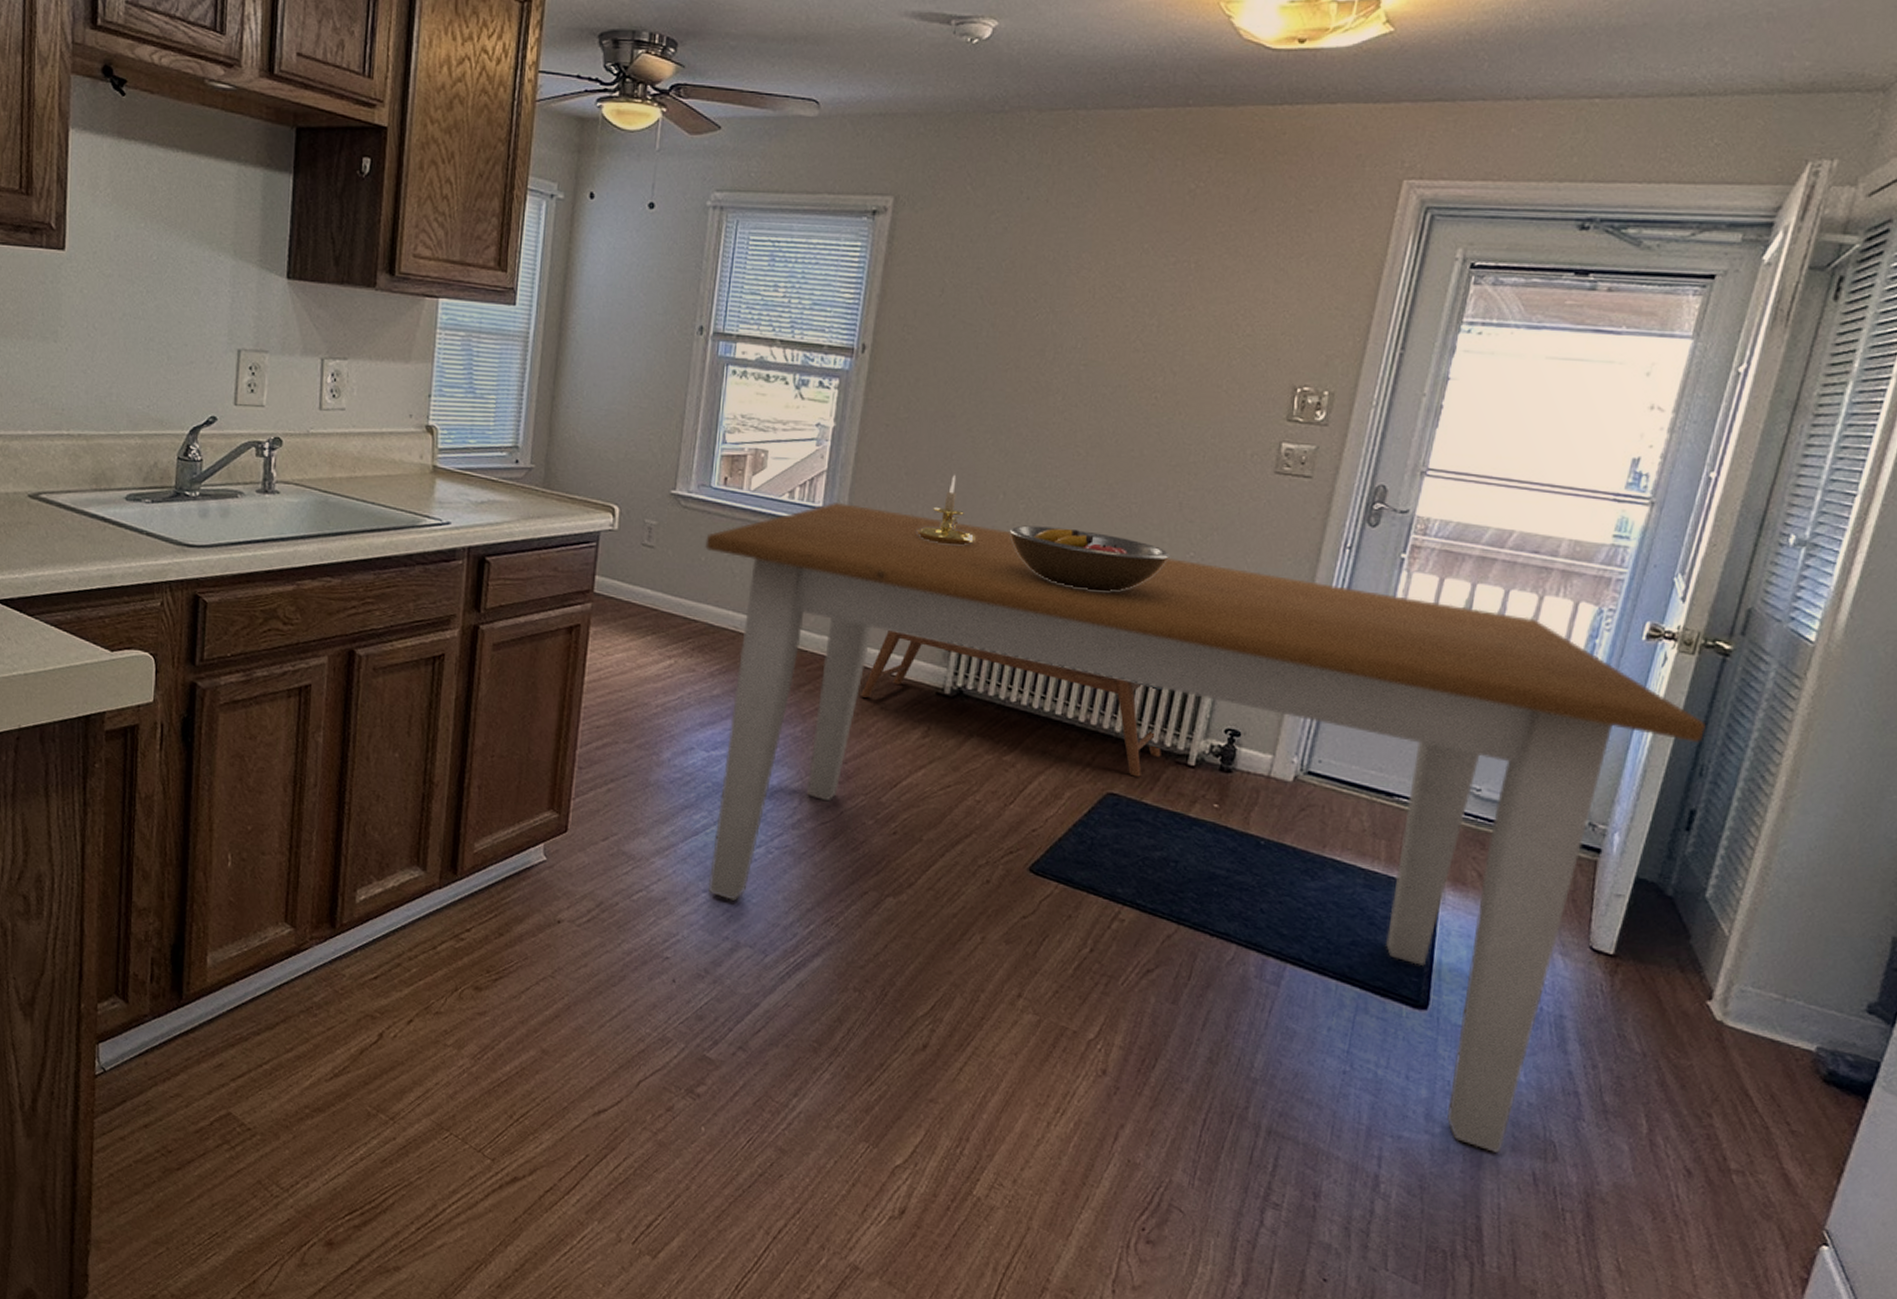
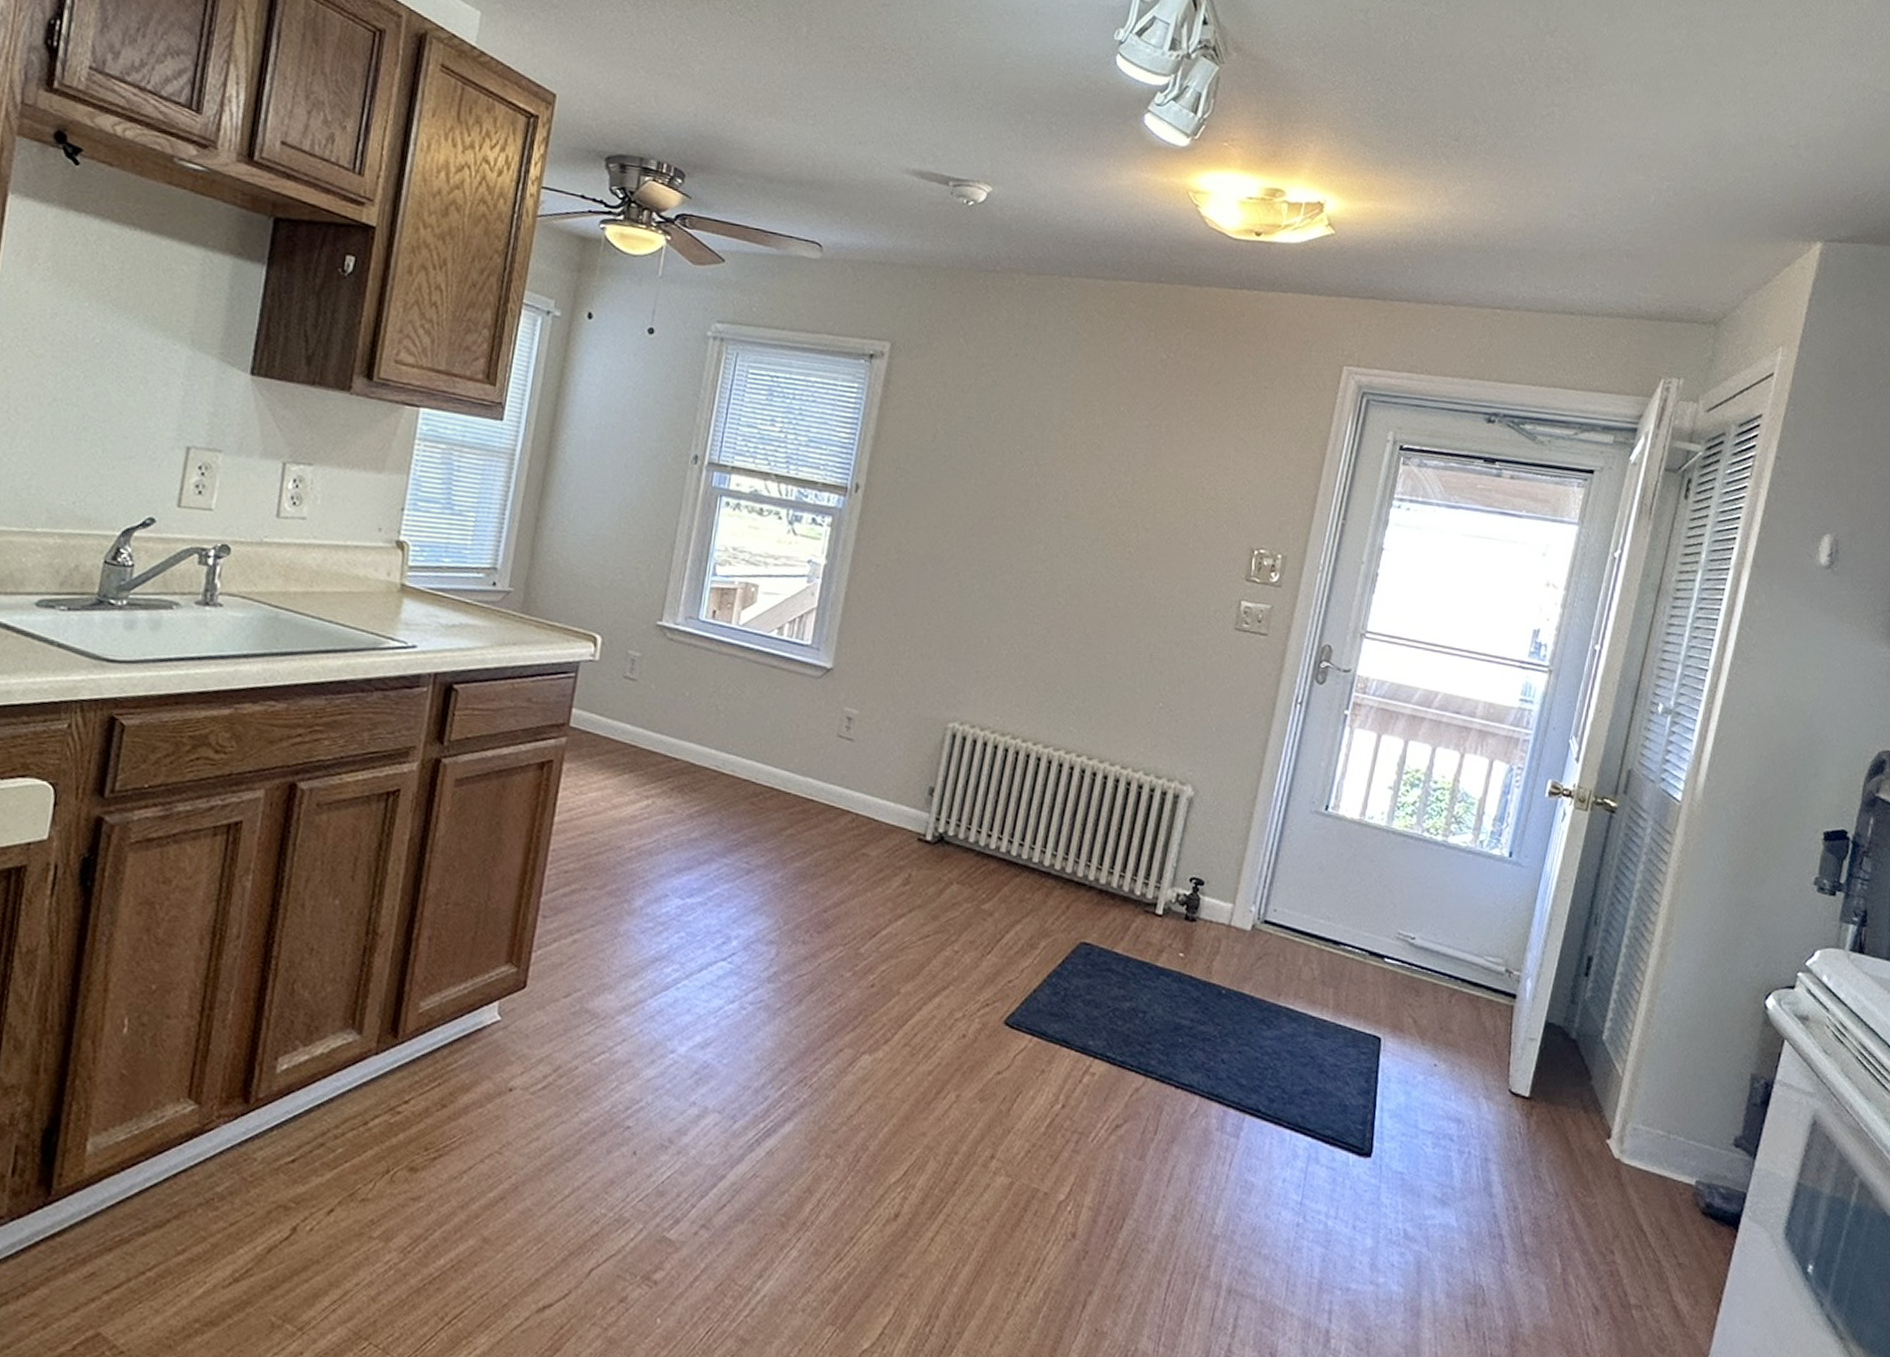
table: present [705,502,1706,1153] -> none [676,640,1598,1300]
bench: present [859,630,1163,777] -> none [842,773,1134,926]
candle holder: present [916,475,974,545] -> none [903,618,959,688]
fruit bowl: present [1009,525,1171,591] -> none [992,671,1142,739]

